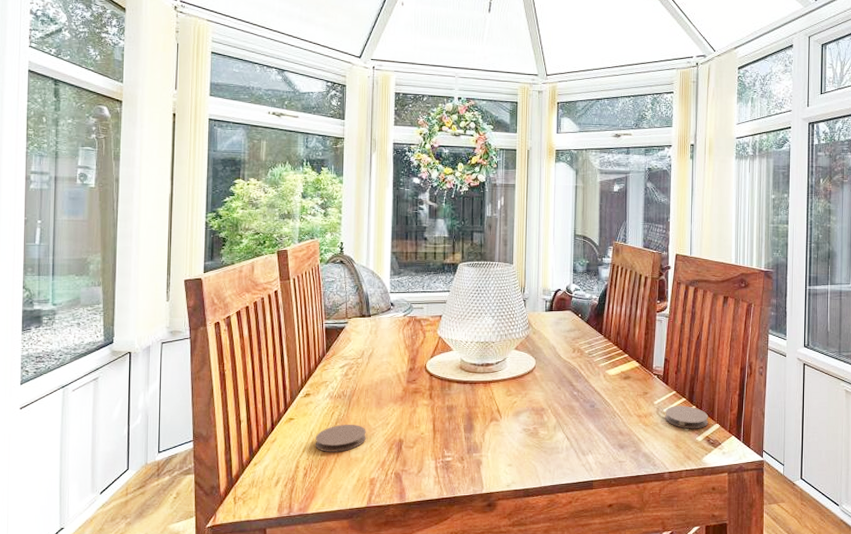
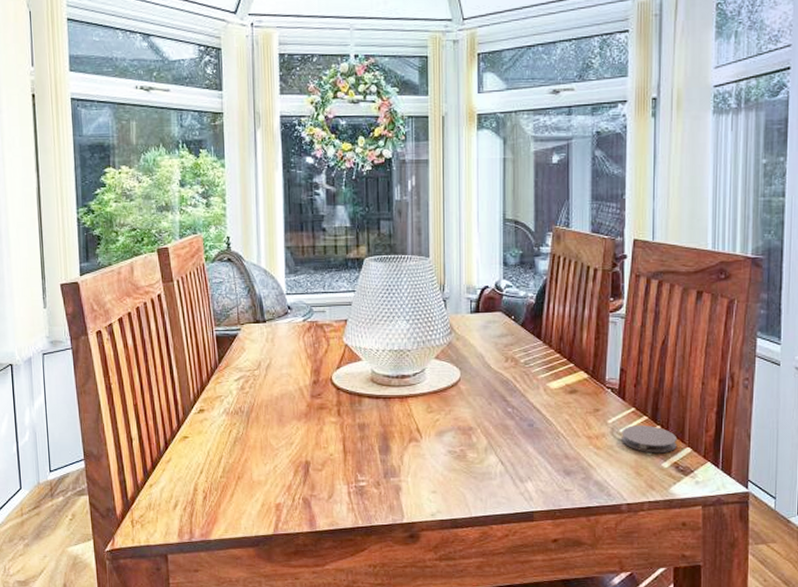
coaster: present [315,424,366,452] -> none [213,443,269,474]

